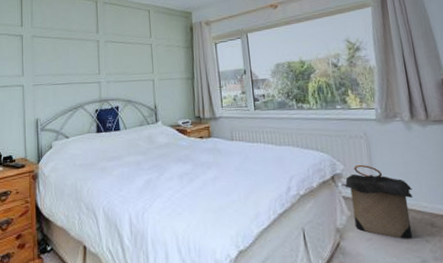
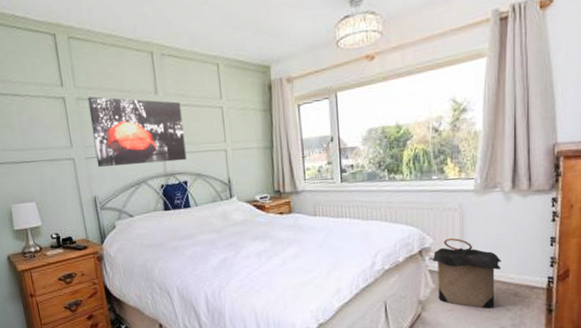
wall art: none [41,34,120,93] -> present [87,96,187,167]

